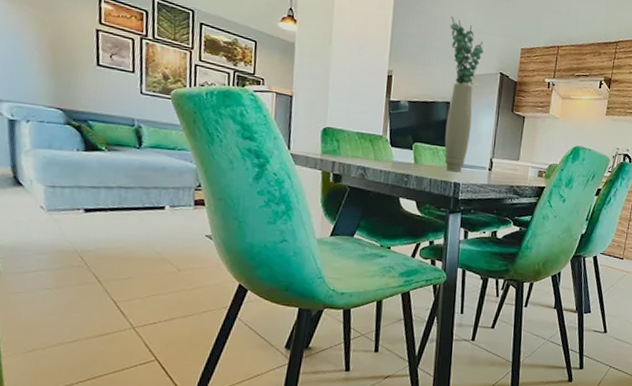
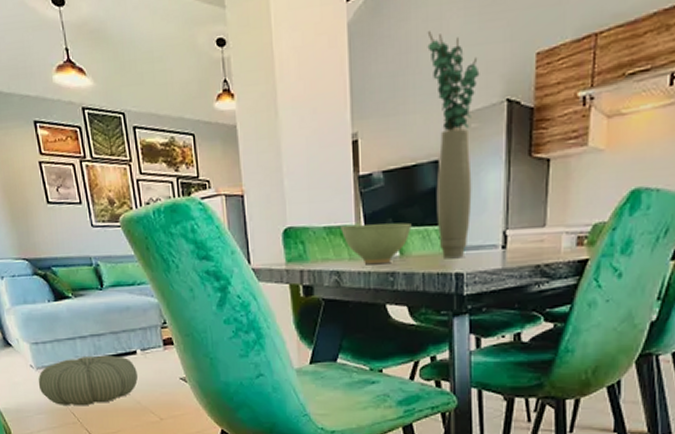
pouf: none [45,205,162,251] -> present [38,355,138,406]
bowl: none [370,134,426,168] -> present [340,222,412,265]

